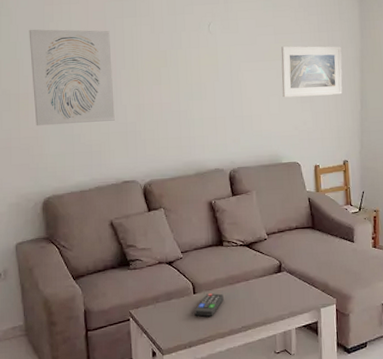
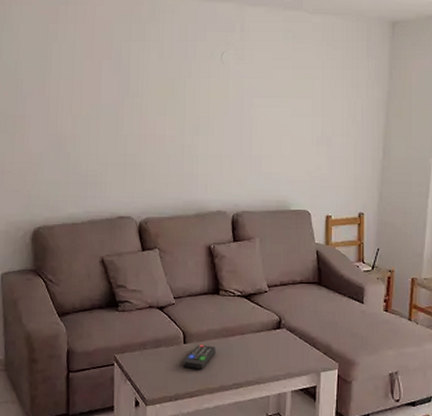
wall art: present [29,29,115,126] -> none [30,47,115,152]
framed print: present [281,46,343,98] -> none [297,83,366,140]

